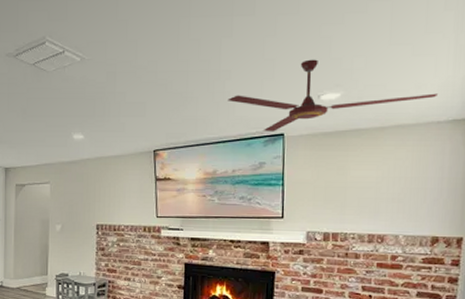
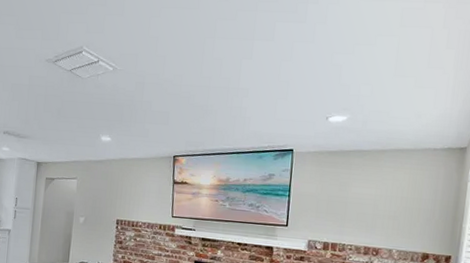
ceiling fan: present [227,59,437,131] -> none [244,84,435,147]

